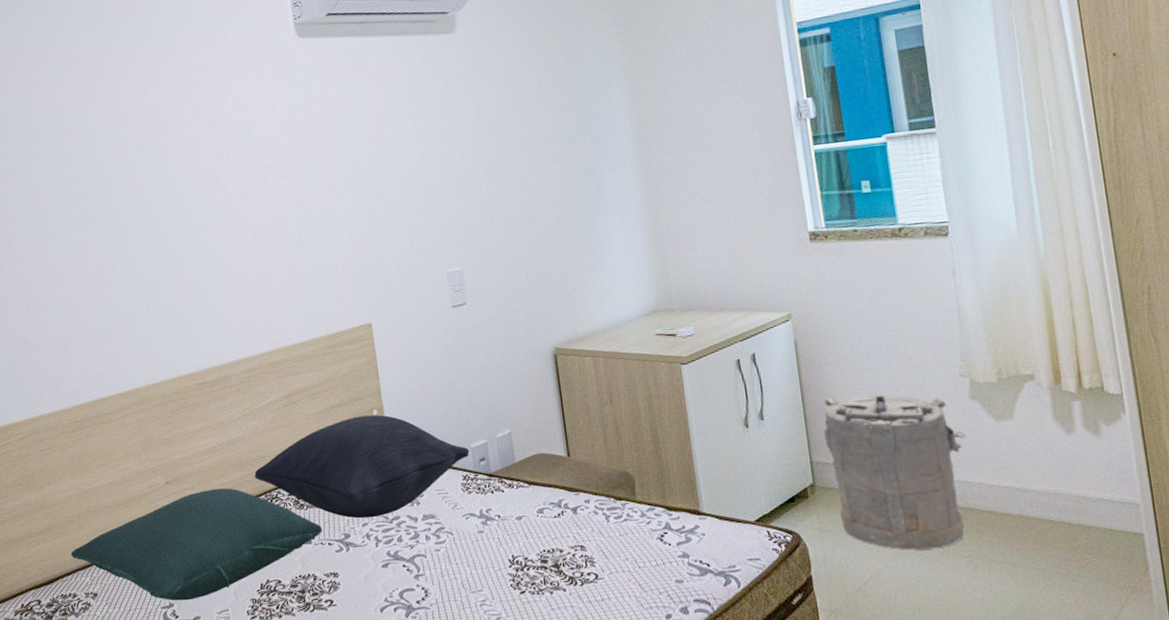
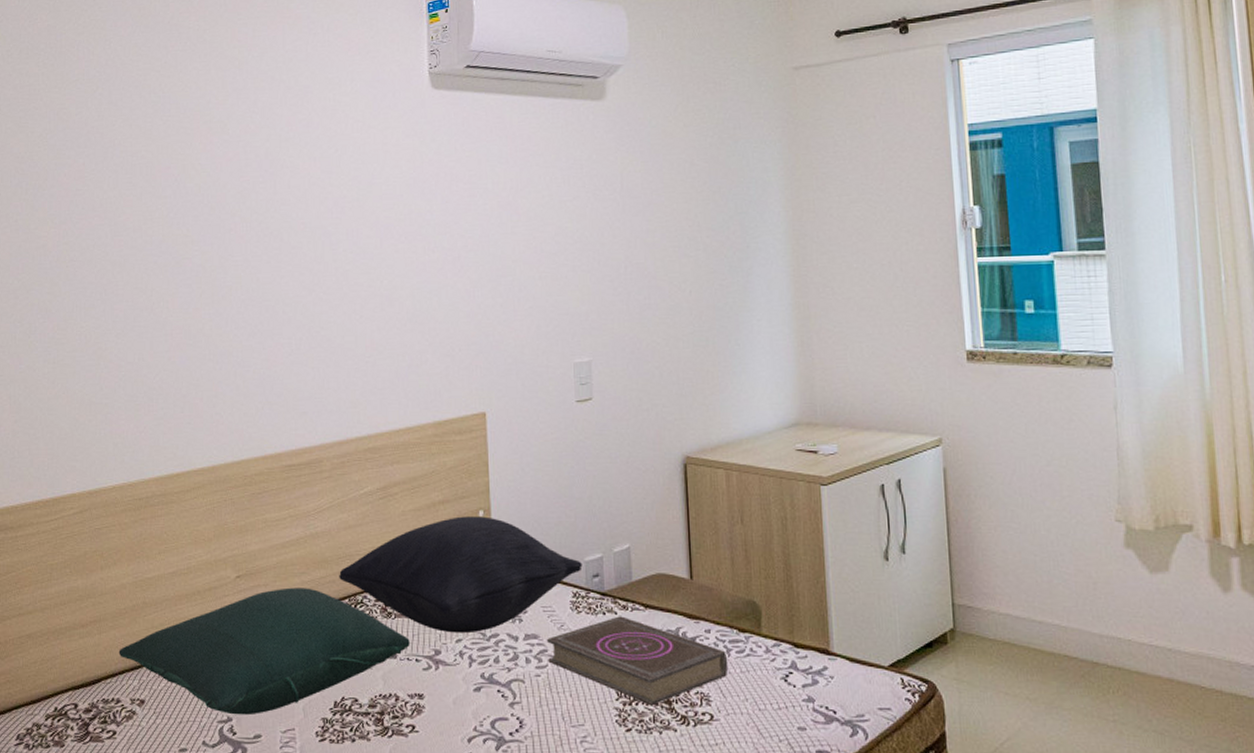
book: none [443,493,609,570] -> present [547,616,729,706]
laundry hamper: present [824,395,967,550] -> none [968,532,1119,710]

